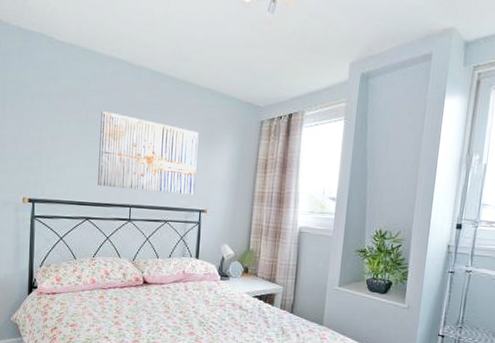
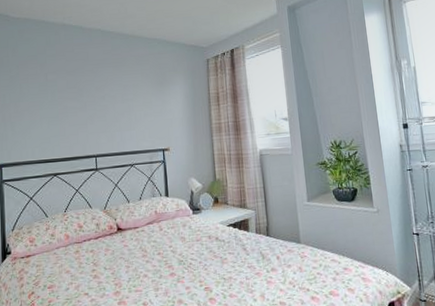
wall art: present [98,110,199,195] -> none [59,71,156,141]

